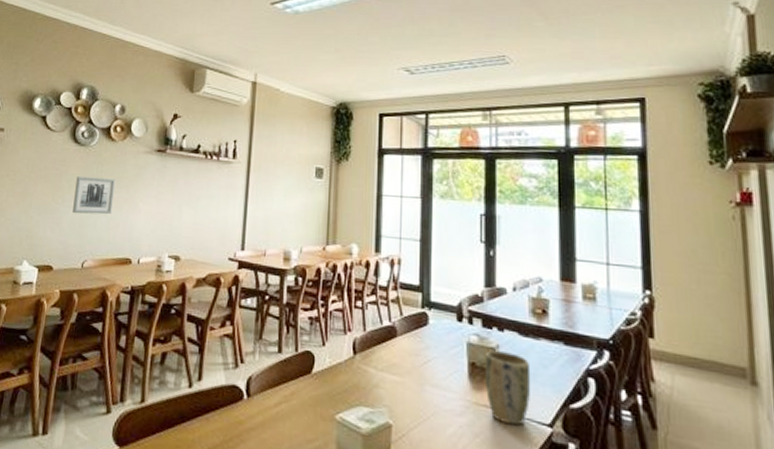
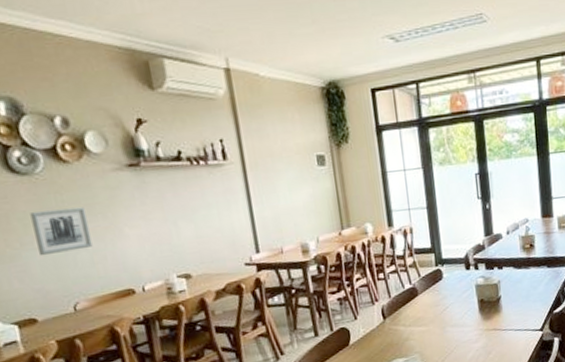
plant pot: present [486,350,531,426] -> none [491,284,526,338]

